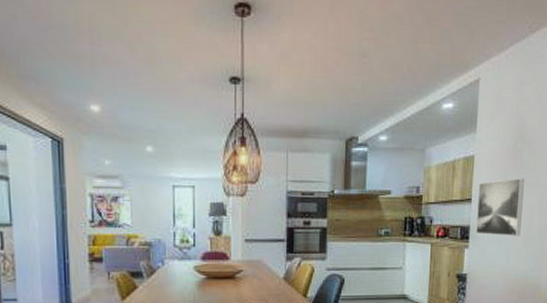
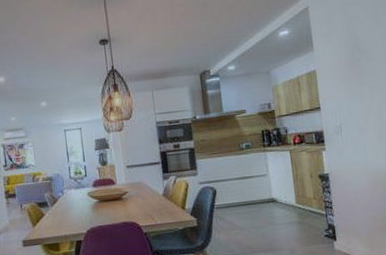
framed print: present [476,178,524,236] -> none [324,82,374,137]

